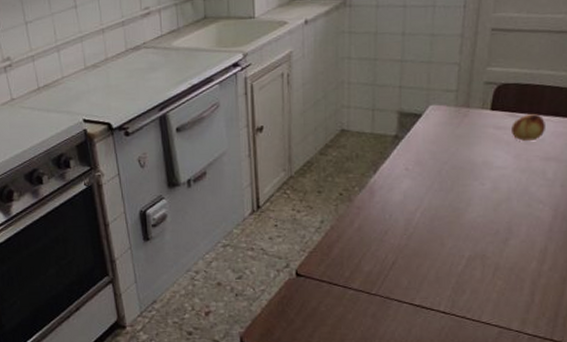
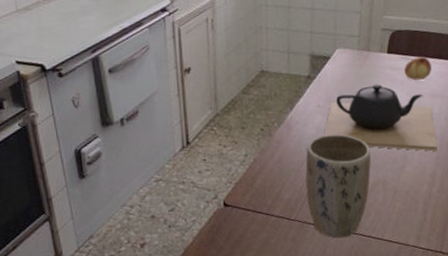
plant pot: none [389,200,467,317] -> present [305,134,371,238]
teapot: none [412,144,550,223] -> present [324,83,437,151]

